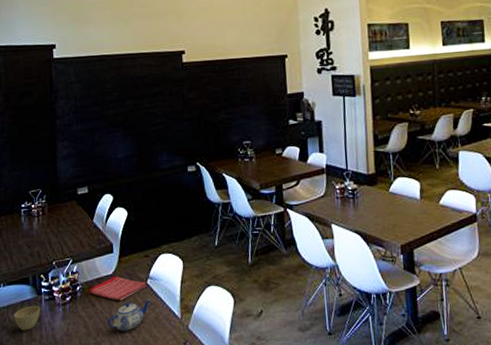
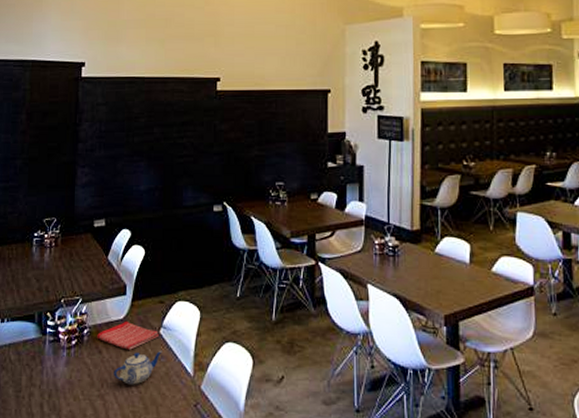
cup: present [14,306,41,331] -> none [15,347,44,374]

